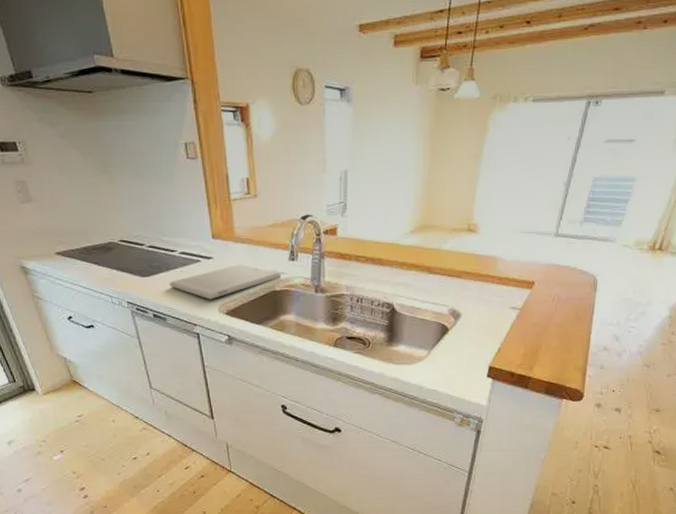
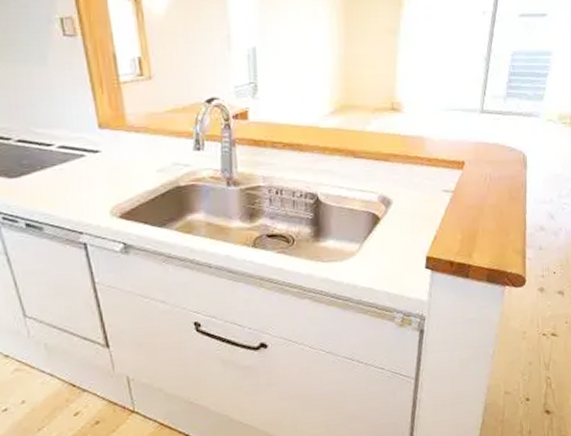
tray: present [169,264,282,300] -> none [45,157,187,202]

